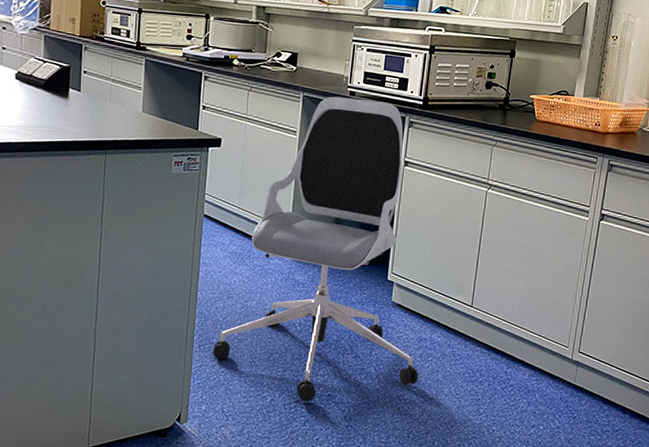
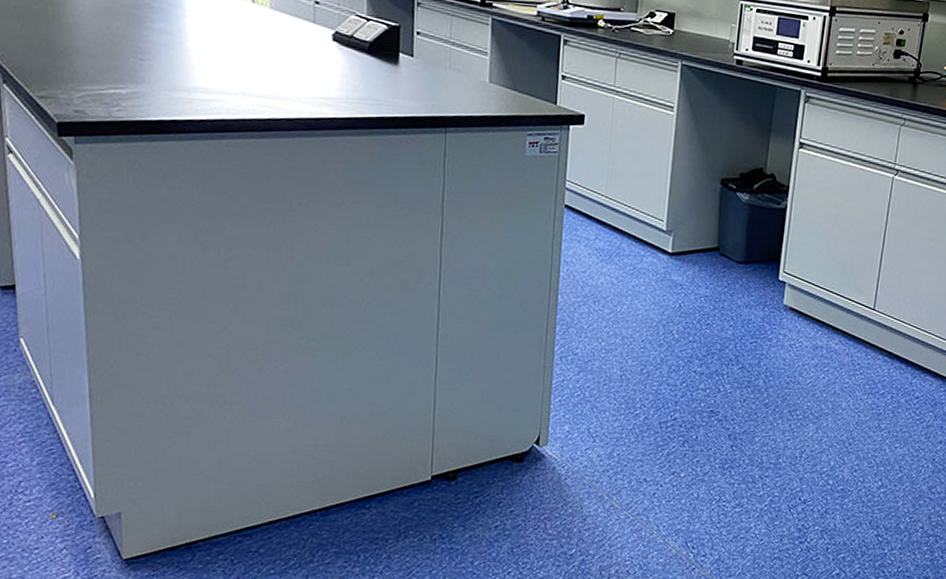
office chair: present [213,96,418,402] -> none [576,65,813,420]

